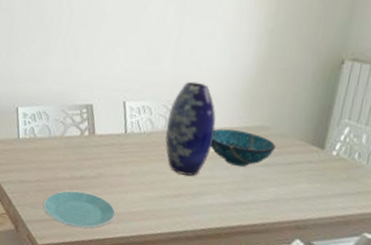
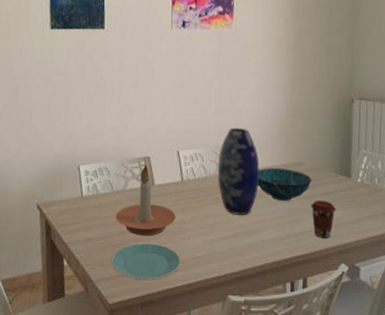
candle holder: none [51,112,115,186] -> present [115,164,176,236]
coffee cup: none [268,169,300,211] -> present [311,201,336,238]

